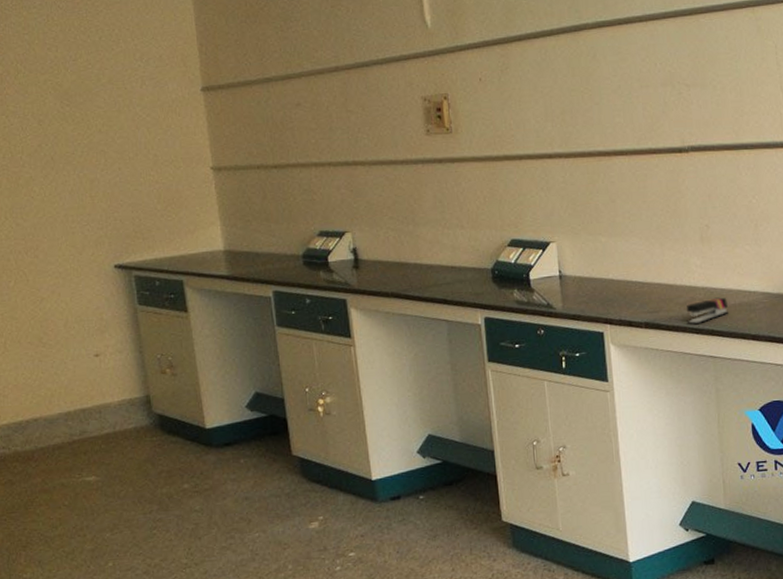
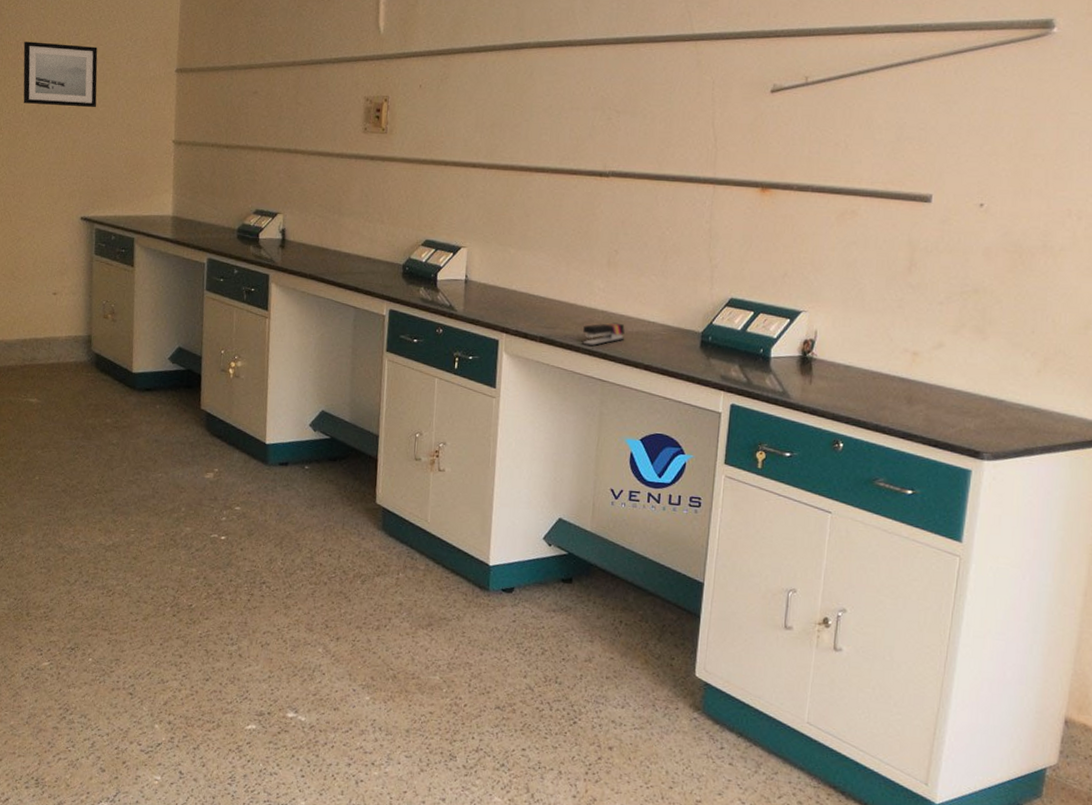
wall art: none [9,71,113,145] -> present [23,41,98,108]

